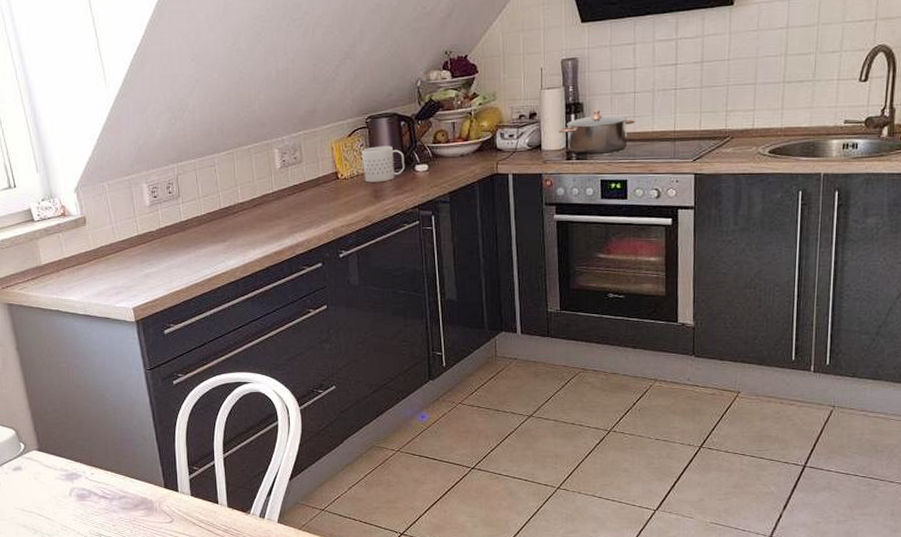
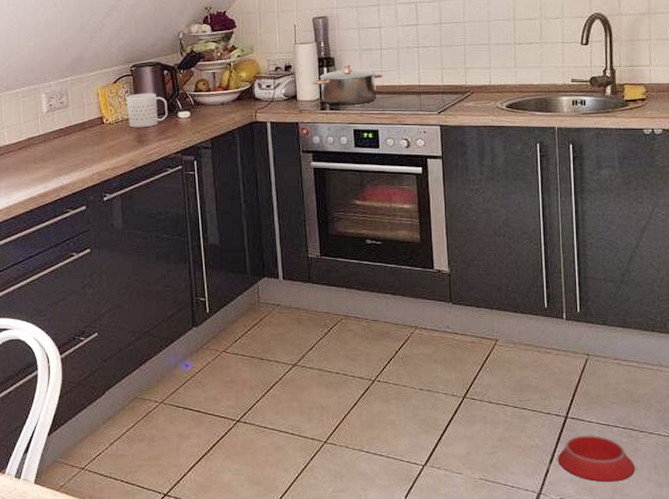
pet bowl: none [792,483,871,527] -> present [558,435,635,482]

